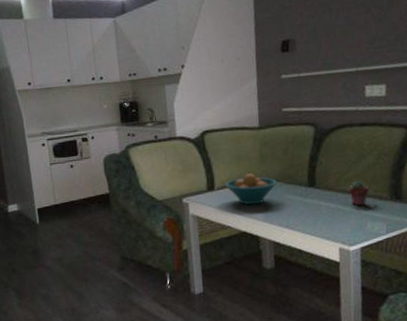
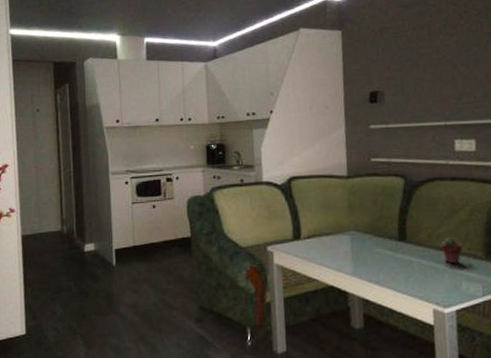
fruit bowl: present [224,173,277,205] -> none [311,223,366,257]

